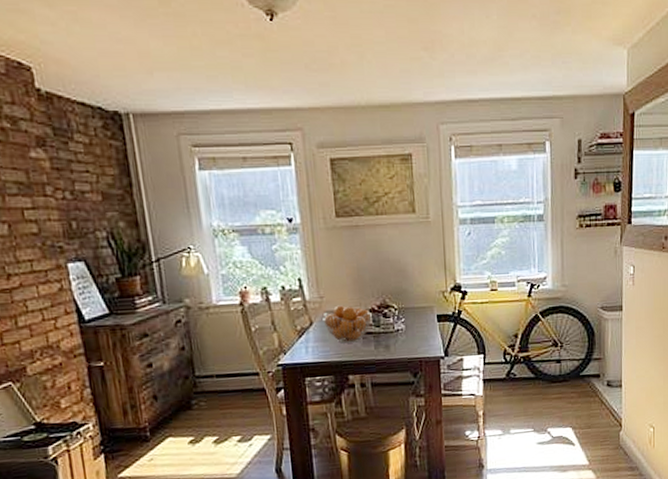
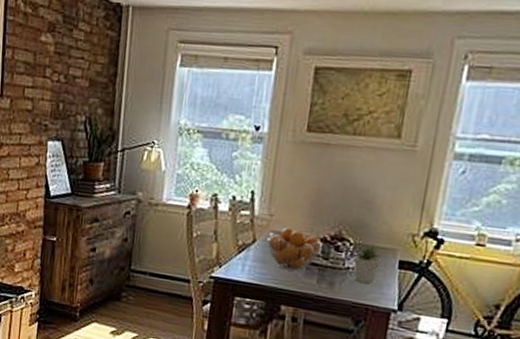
potted plant: none [401,306,424,340] -> present [353,244,382,284]

